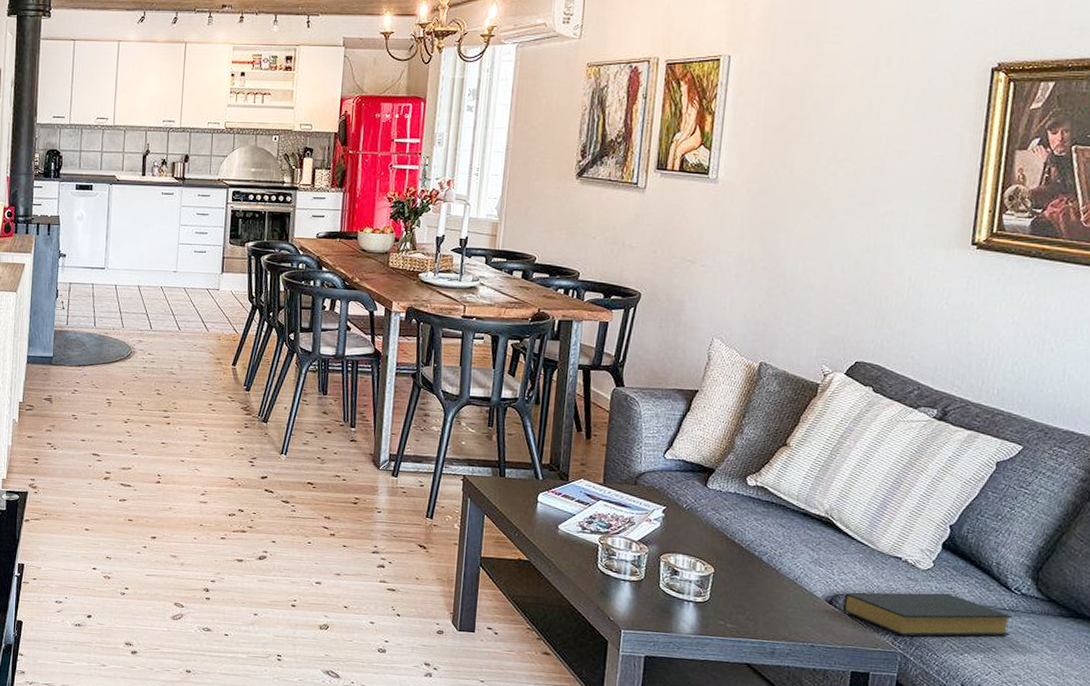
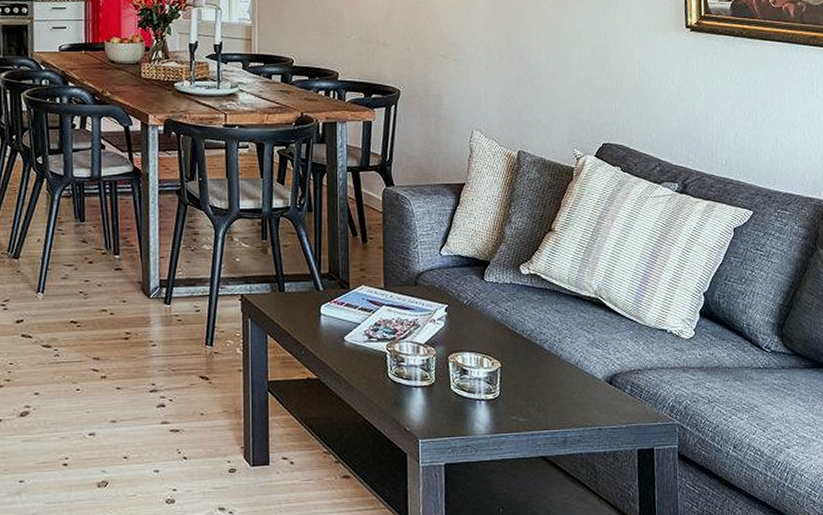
hardback book: present [843,592,1013,637] -> none [622,359,768,407]

